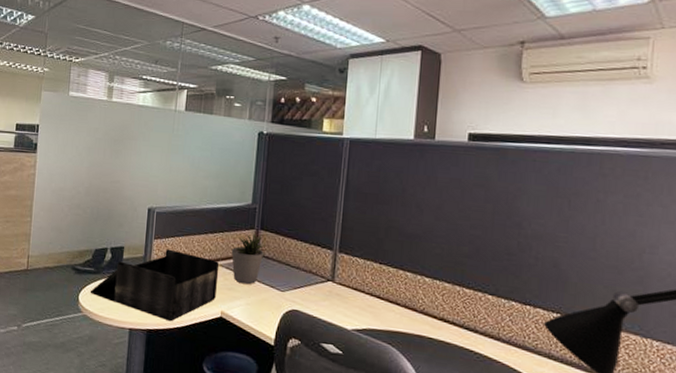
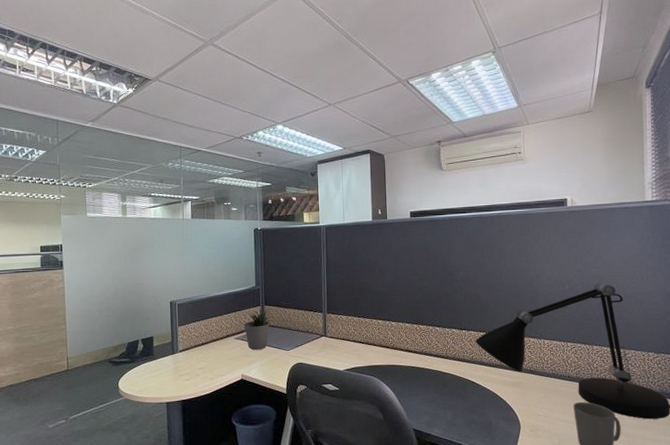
desk organizer: present [90,249,220,322] -> none [128,332,236,391]

